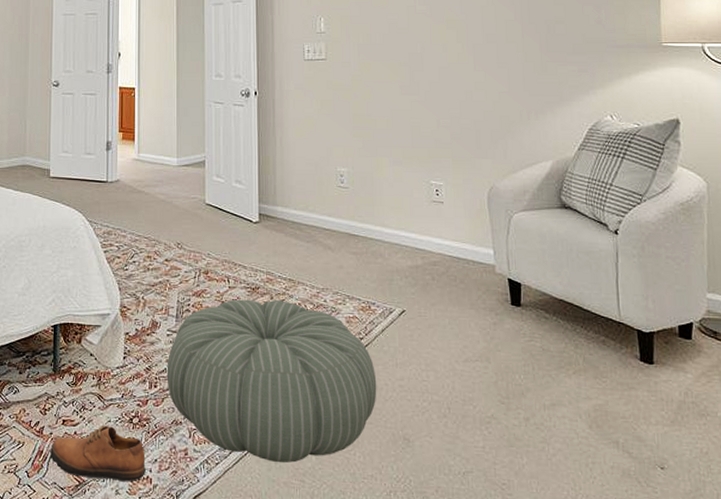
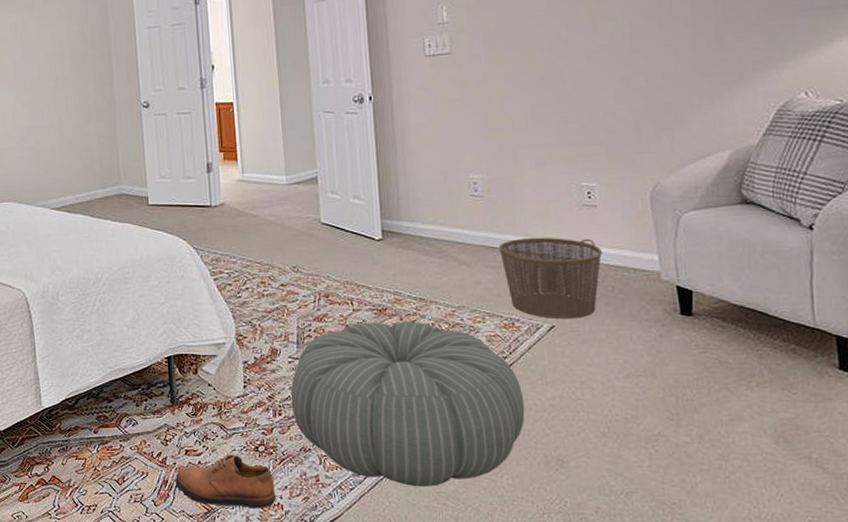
basket: none [359,227,448,304] -> present [498,237,603,318]

